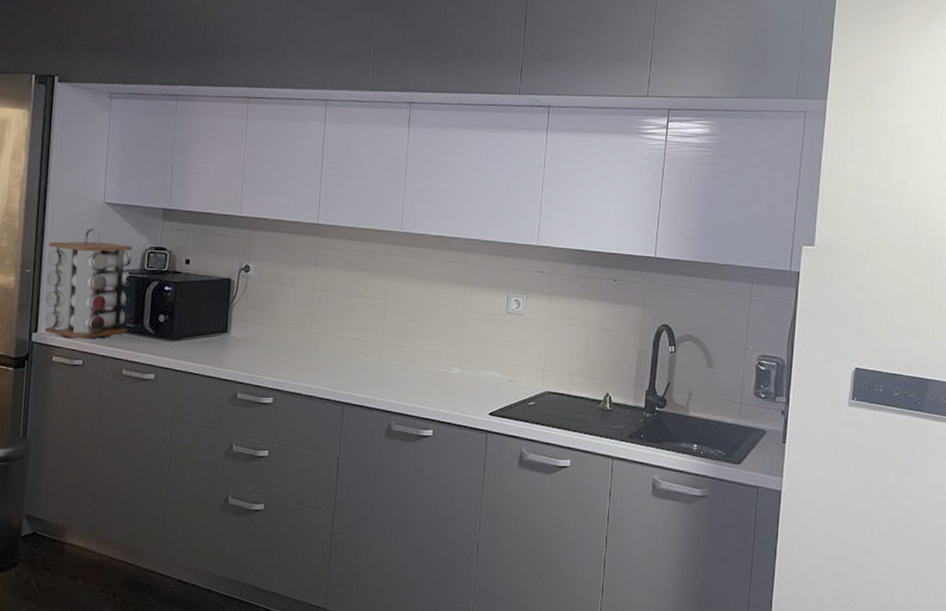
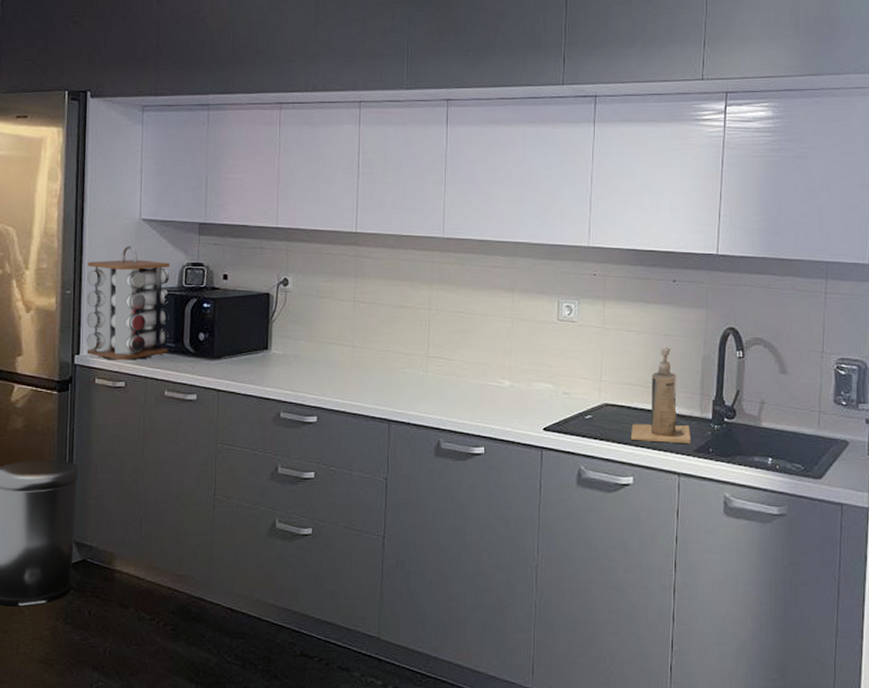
soap dispenser: none [569,341,625,431] -> present [630,347,692,444]

